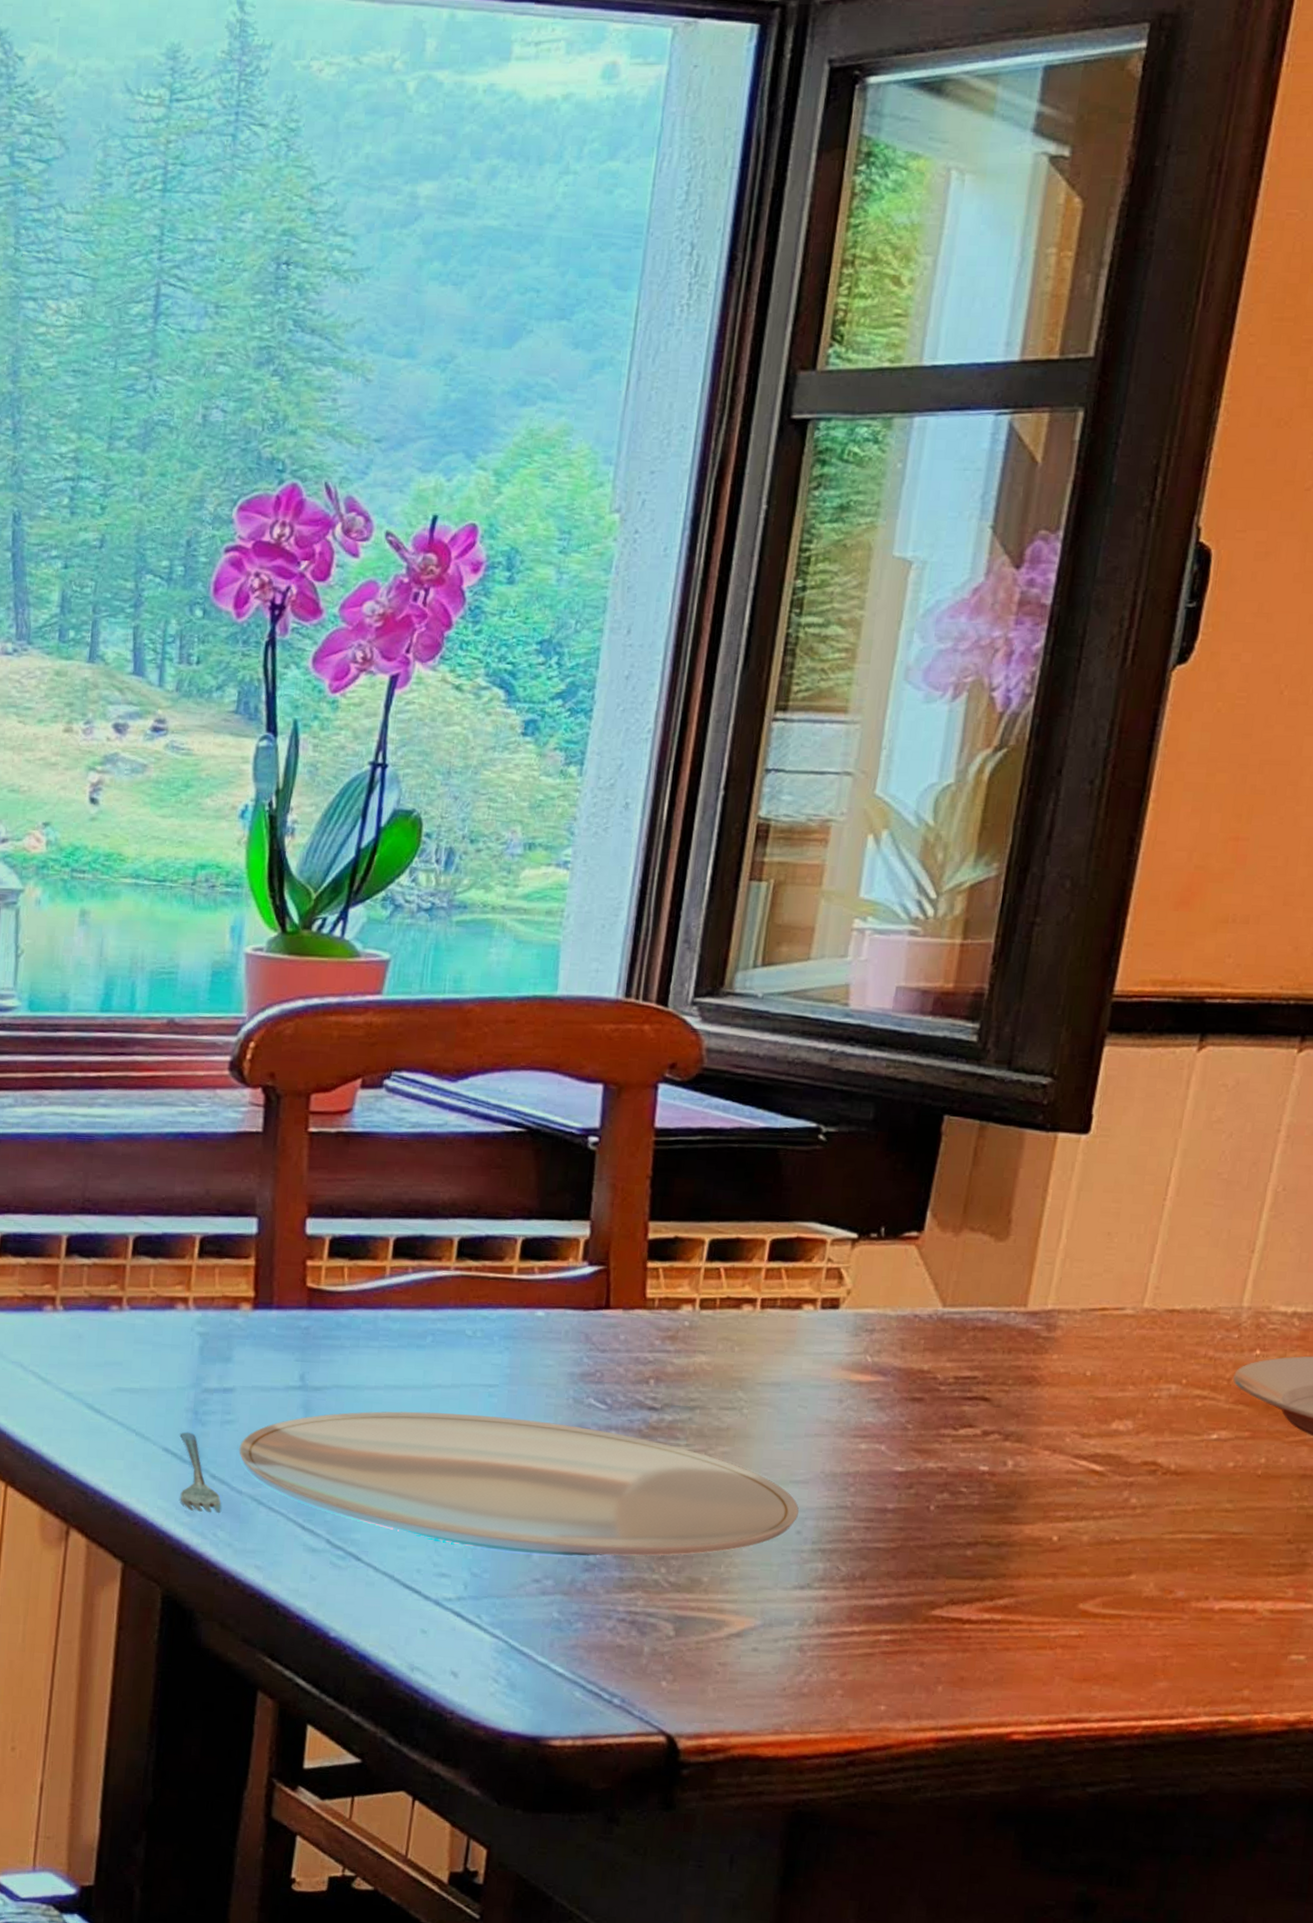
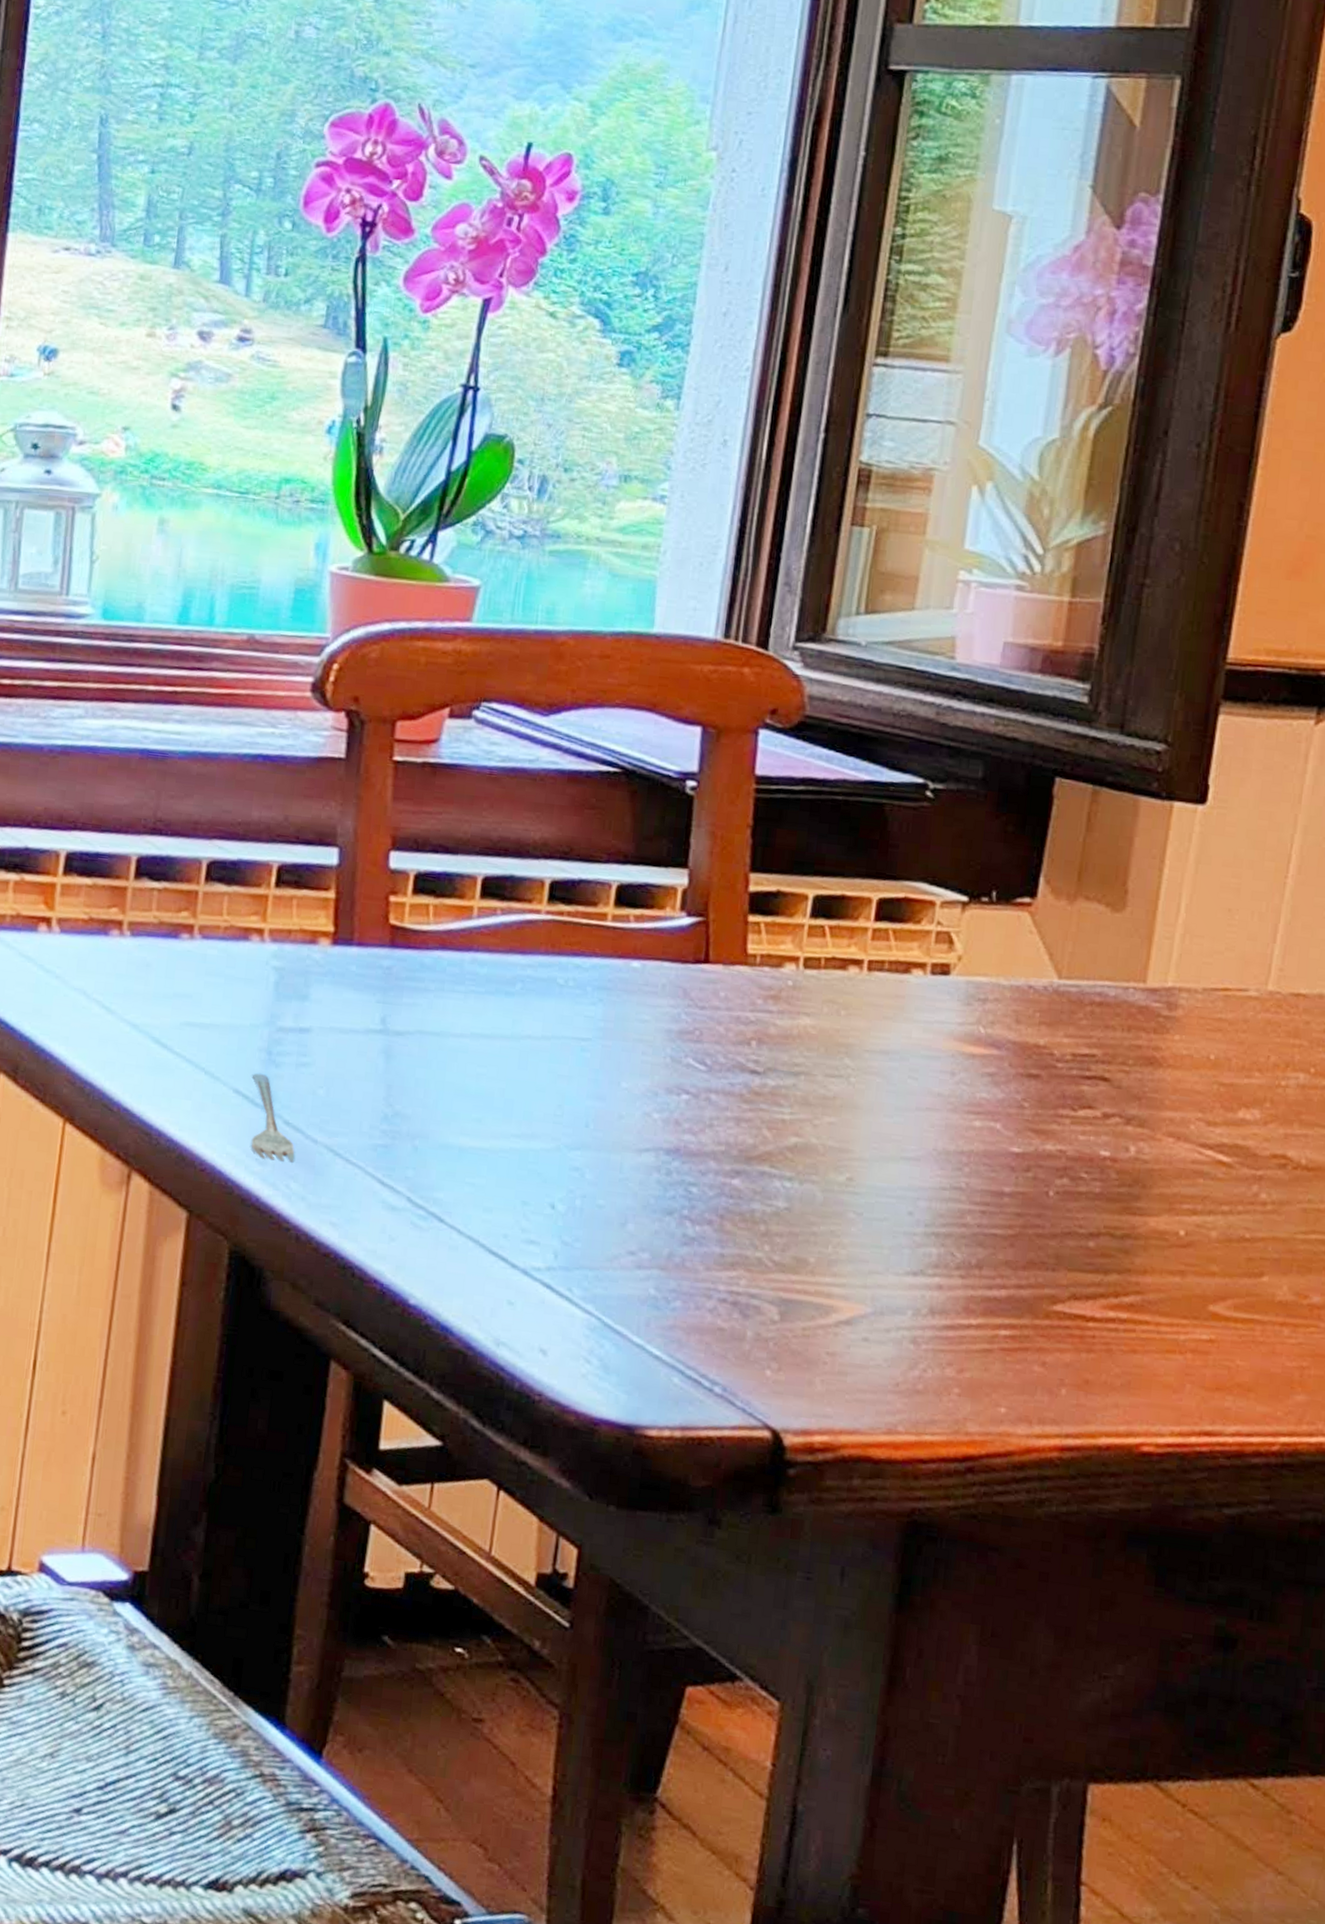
plate: present [239,1411,799,1556] -> none [314,1060,910,1232]

